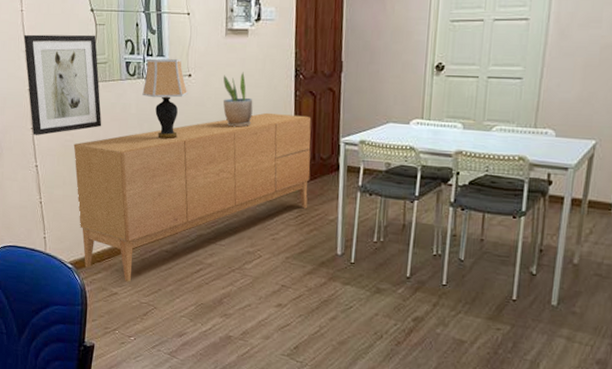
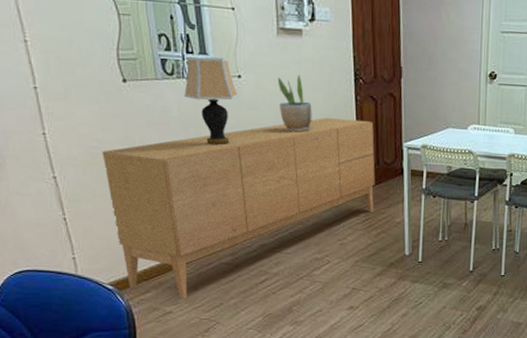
wall art: present [23,34,102,135] -> none [20,21,137,142]

